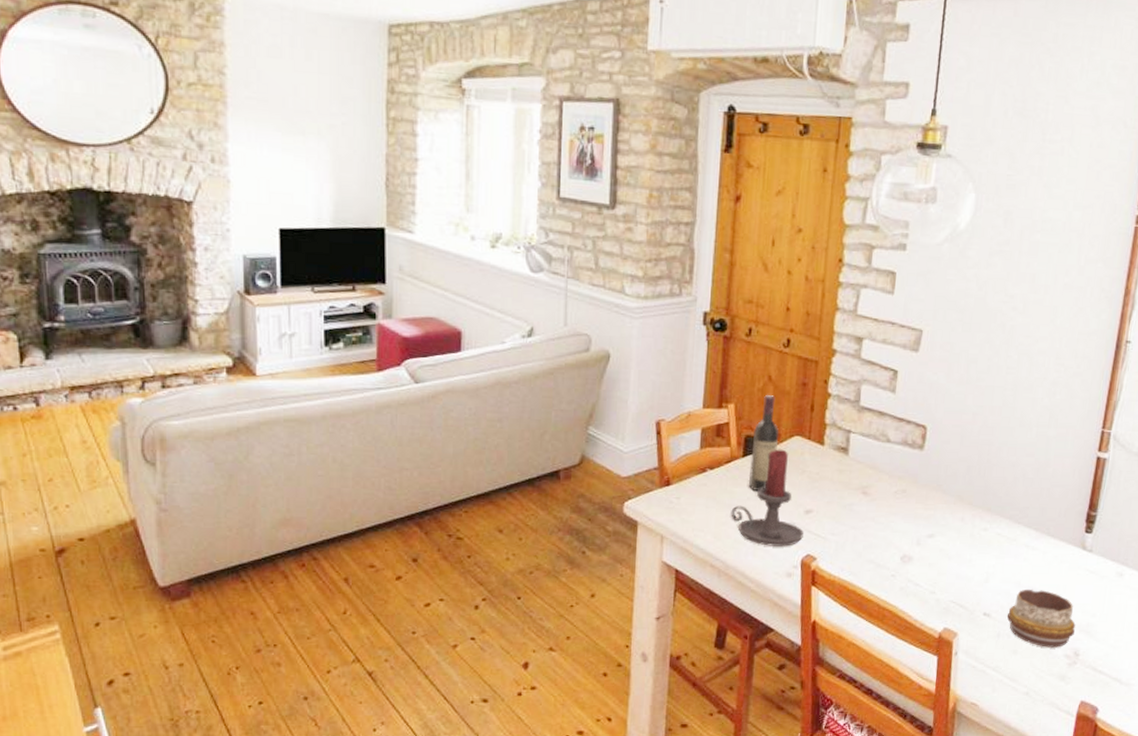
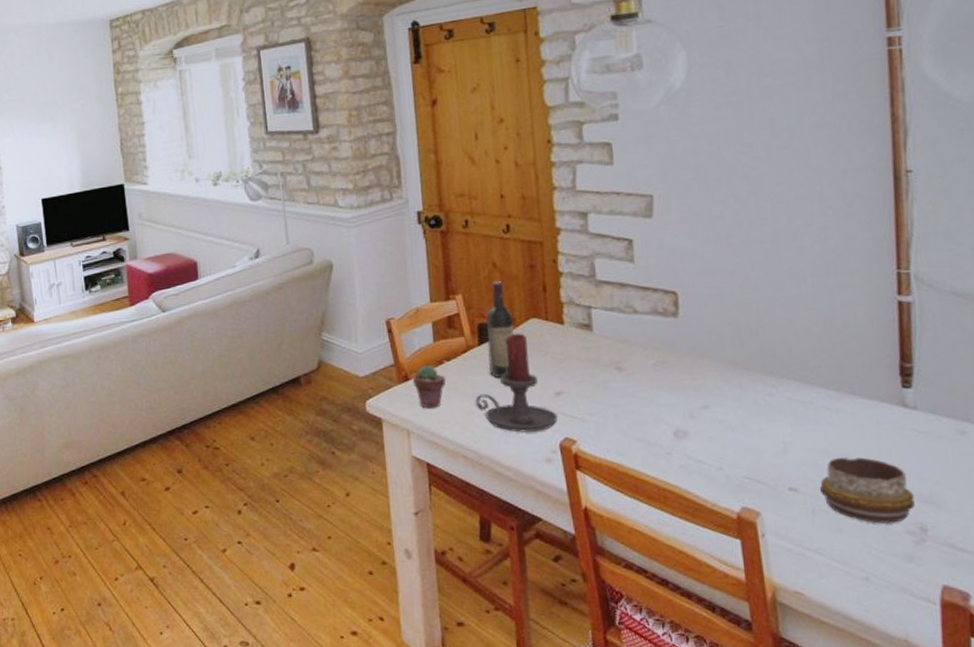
potted succulent: none [674,472,707,515] -> present [413,365,447,408]

